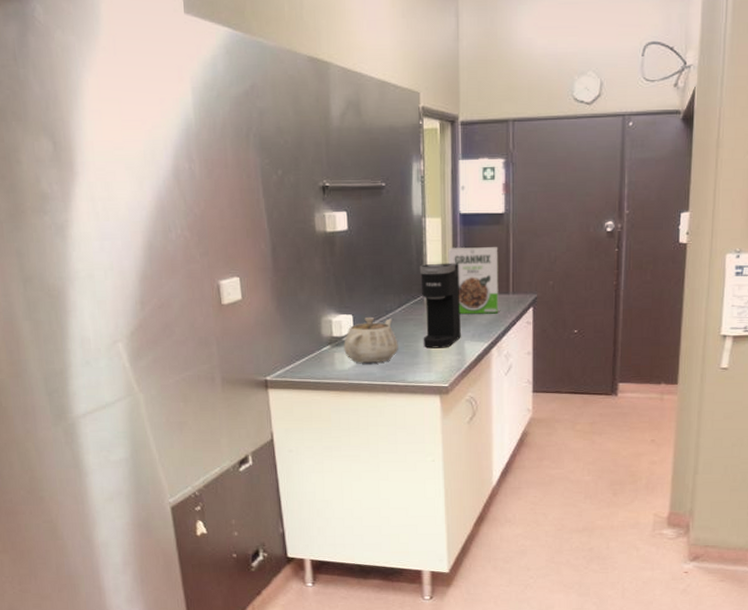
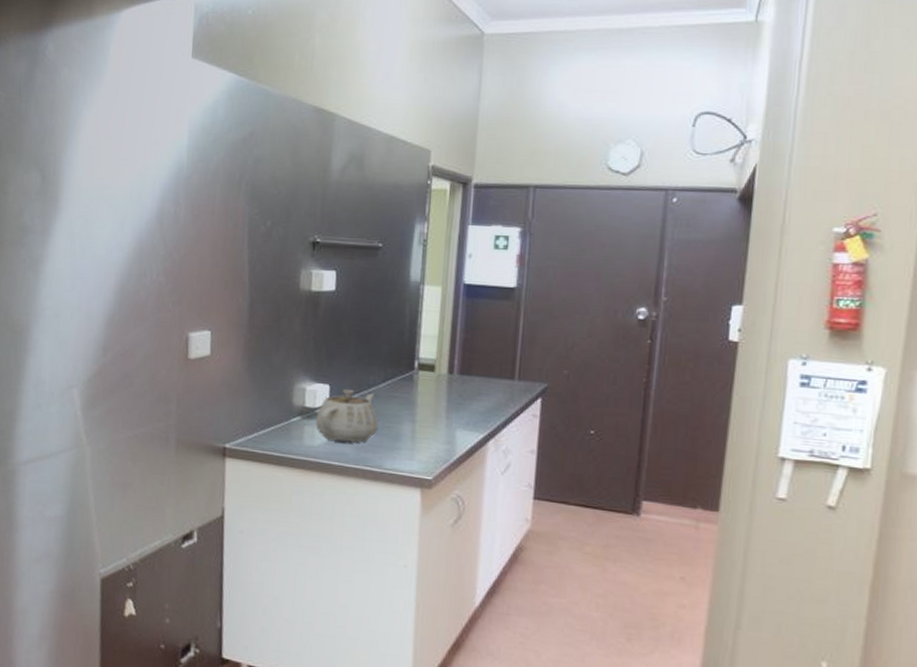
coffee maker: present [419,263,461,349] -> none [407,336,458,435]
cereal box: present [448,247,499,315] -> none [445,321,506,401]

